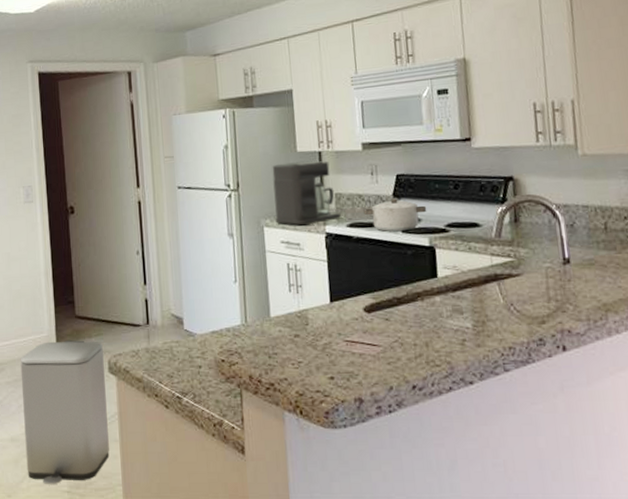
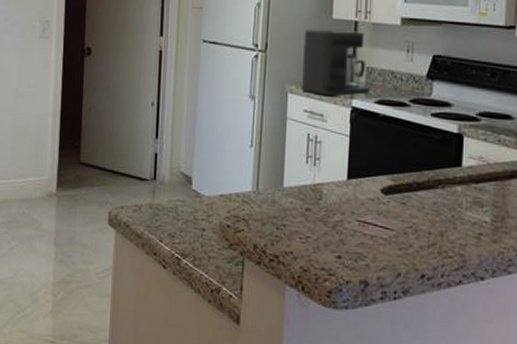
pedal bin: present [20,340,110,485] -> none [11,185,105,334]
cooking pot: present [363,198,427,231] -> none [394,79,460,114]

